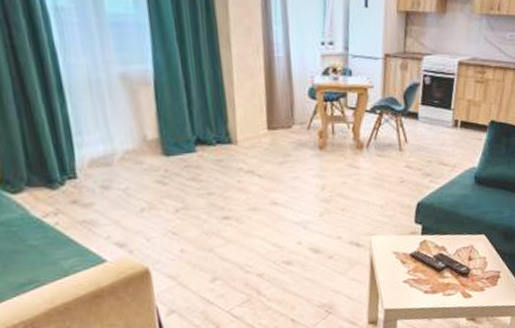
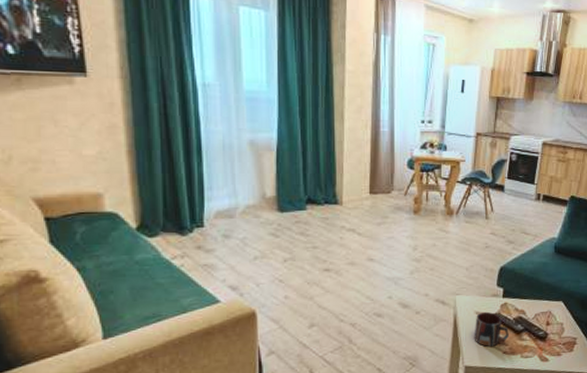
mug: none [392,250,429,288] -> present [474,311,509,347]

